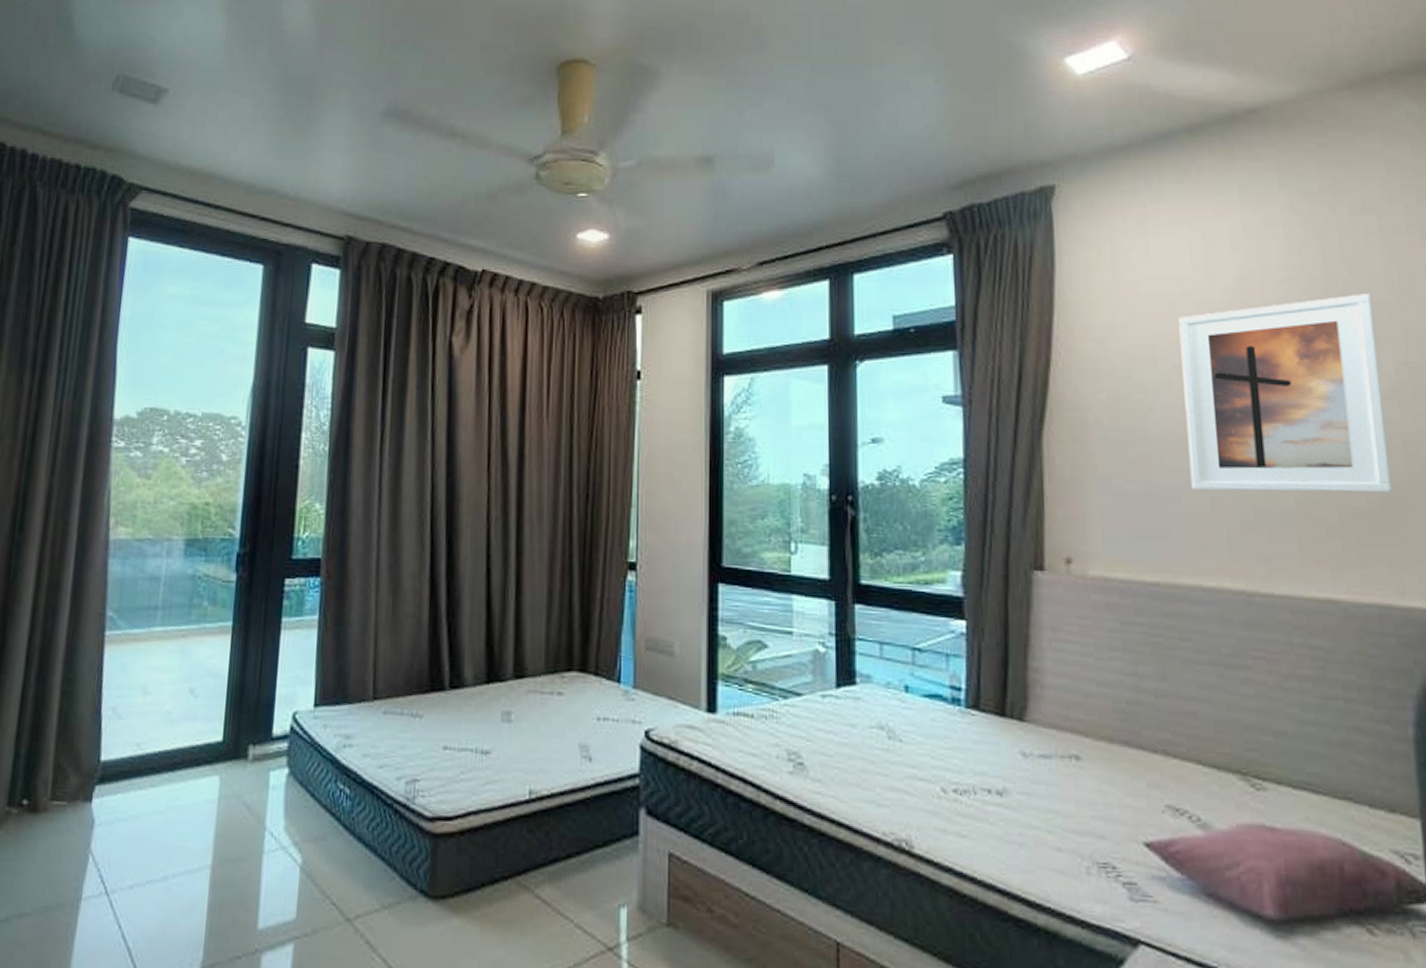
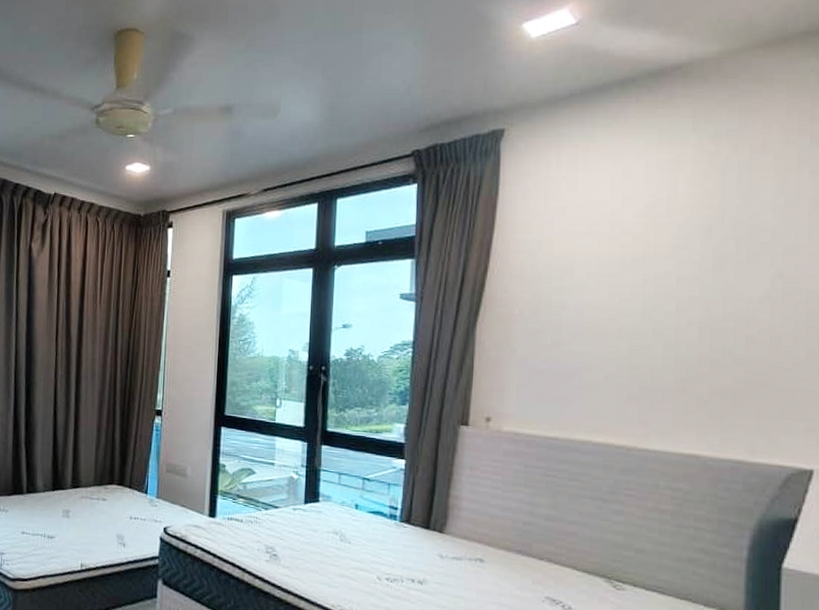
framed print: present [1178,293,1392,493] -> none [591,218,760,376]

